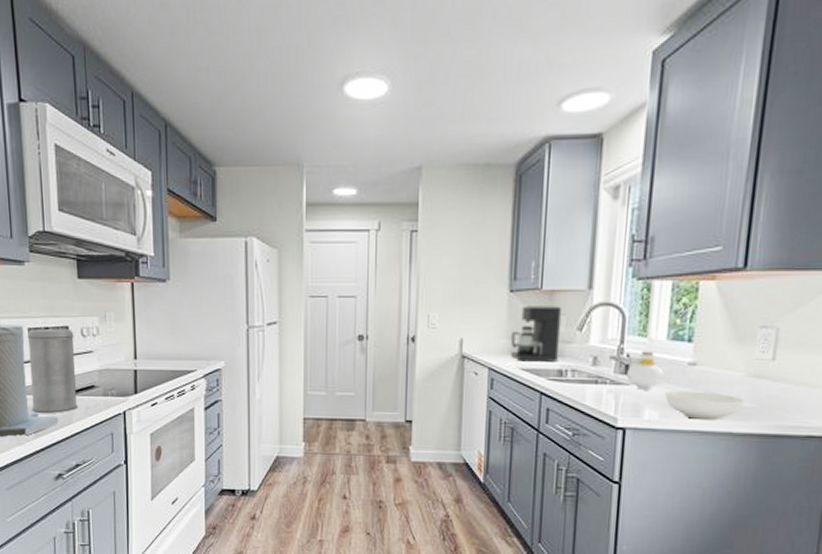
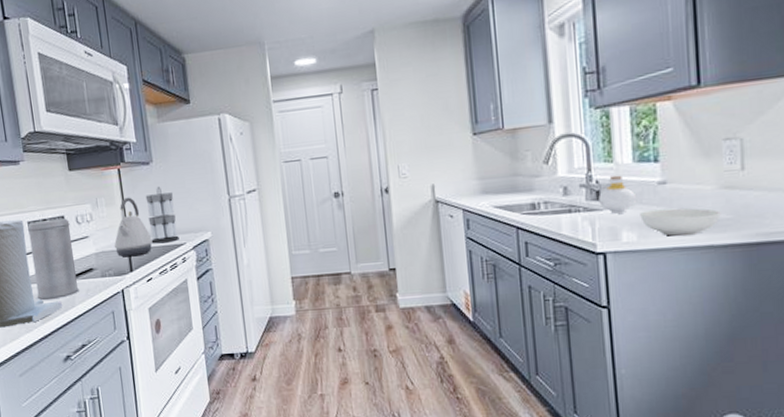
kettle: none [119,314,161,378] -> present [114,197,153,258]
spice rack: none [158,307,190,368] -> present [145,187,179,244]
coffee maker: present [510,306,562,362] -> none [479,143,530,200]

